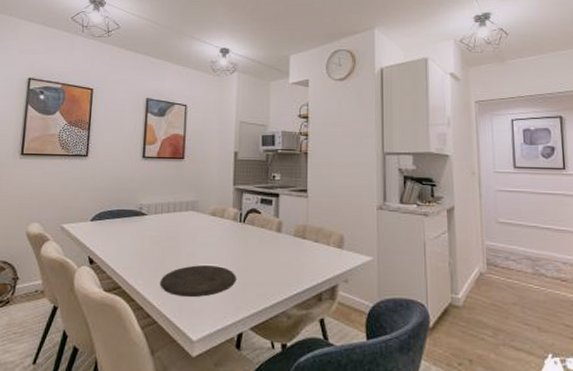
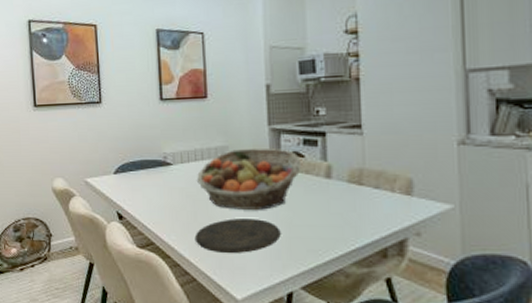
fruit basket: none [166,204,258,258] -> present [196,148,301,210]

